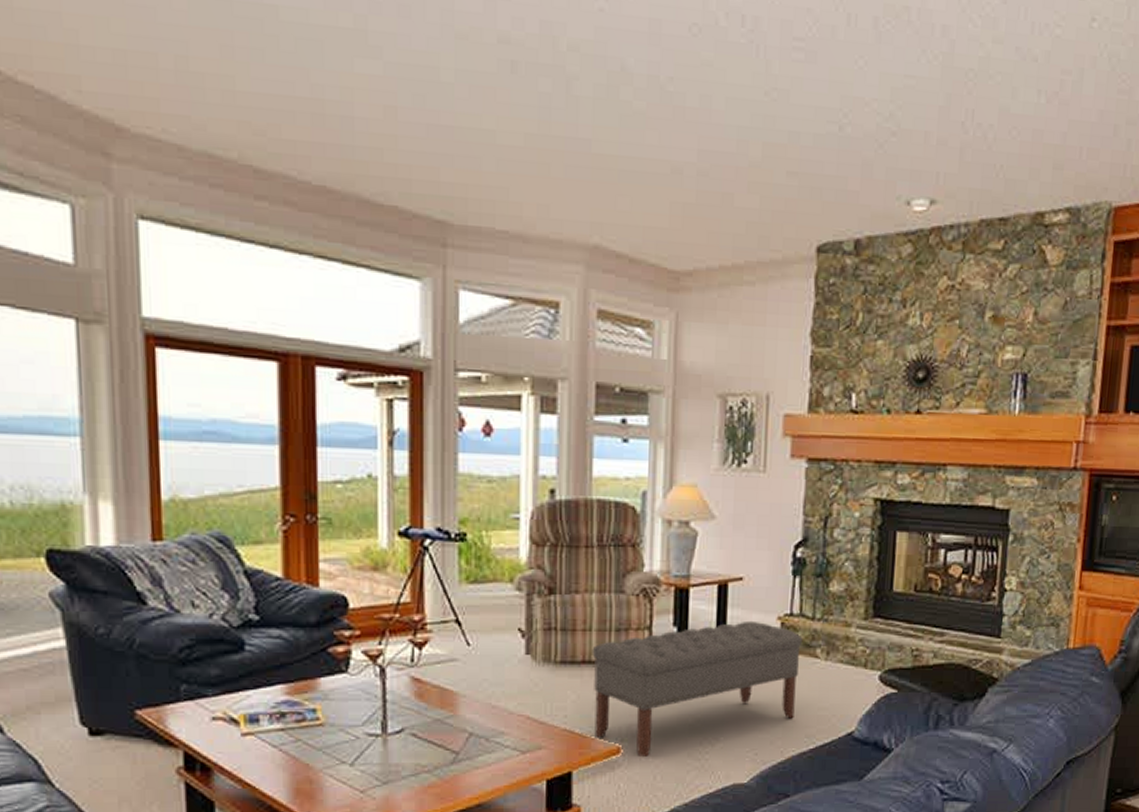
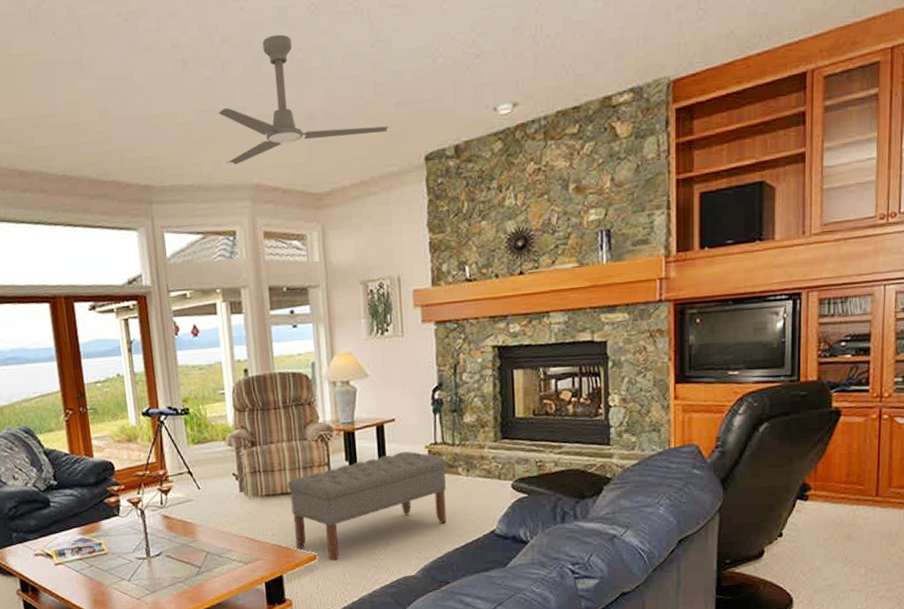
ceiling fan: none [554,53,777,215] -> present [219,34,390,165]

